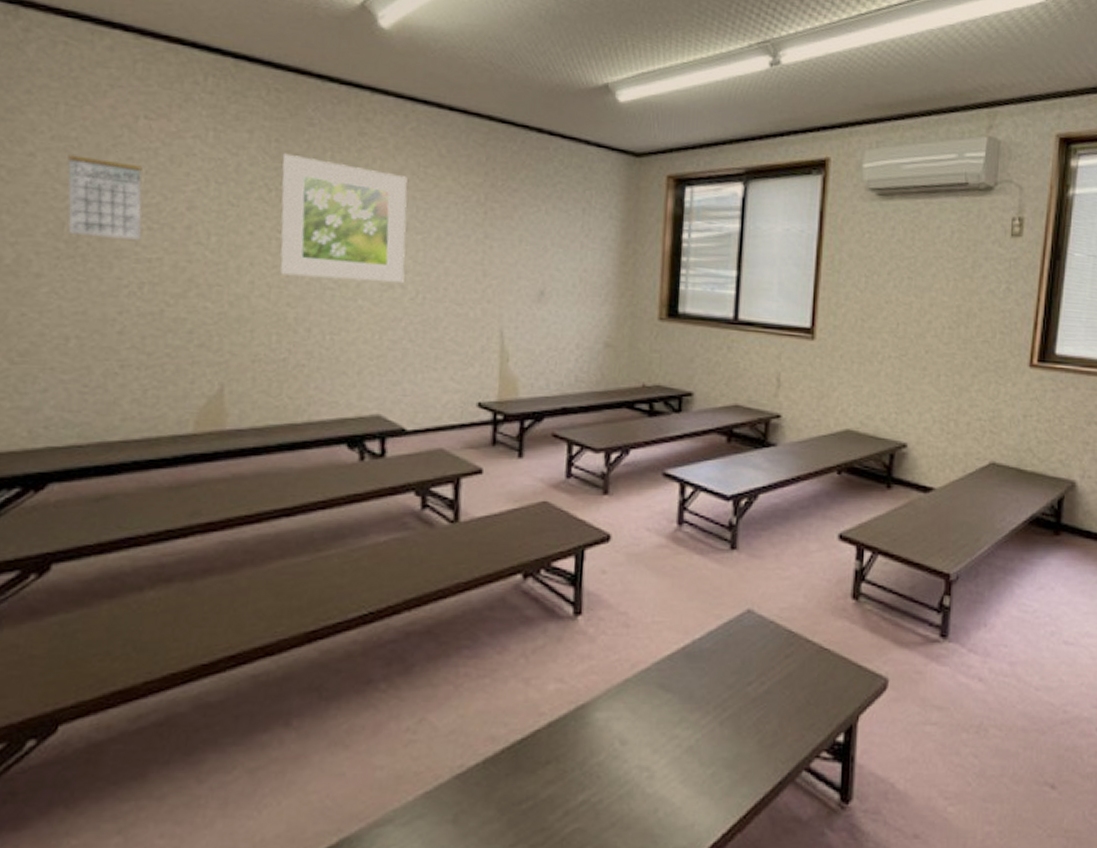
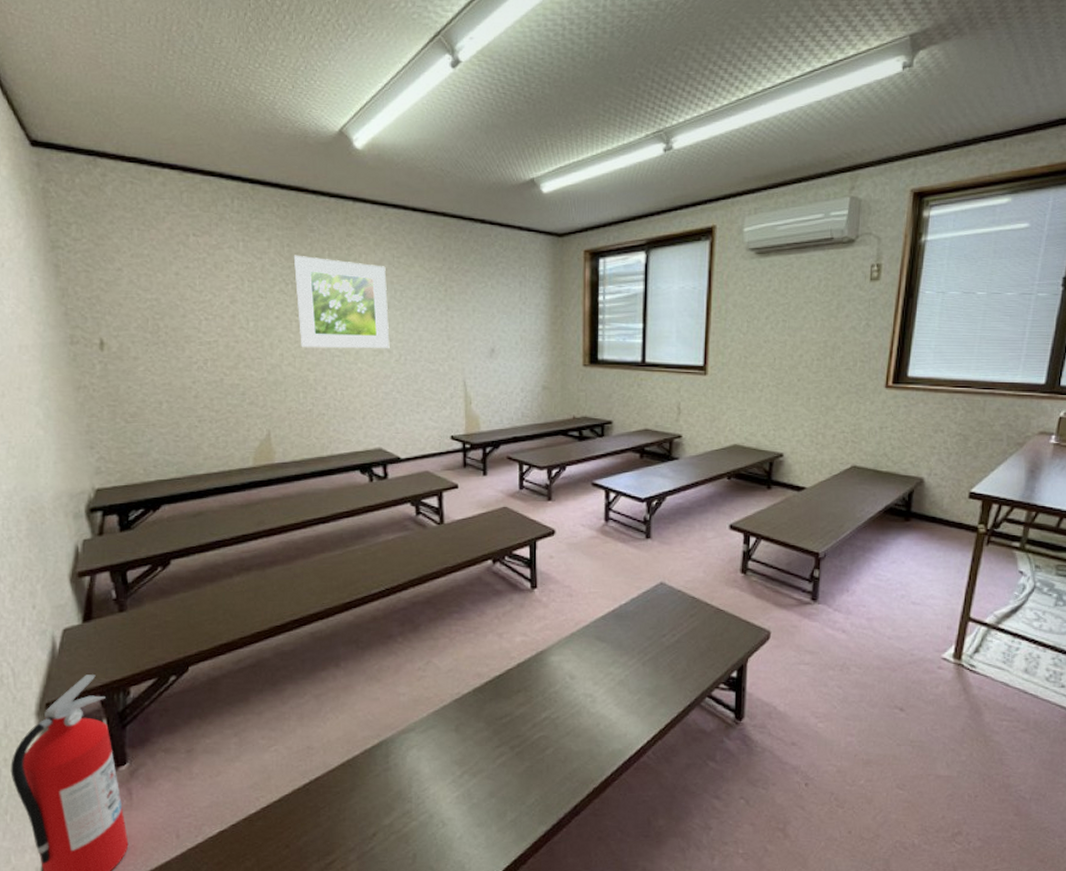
calendar: present [67,151,142,240] -> none [144,262,202,328]

